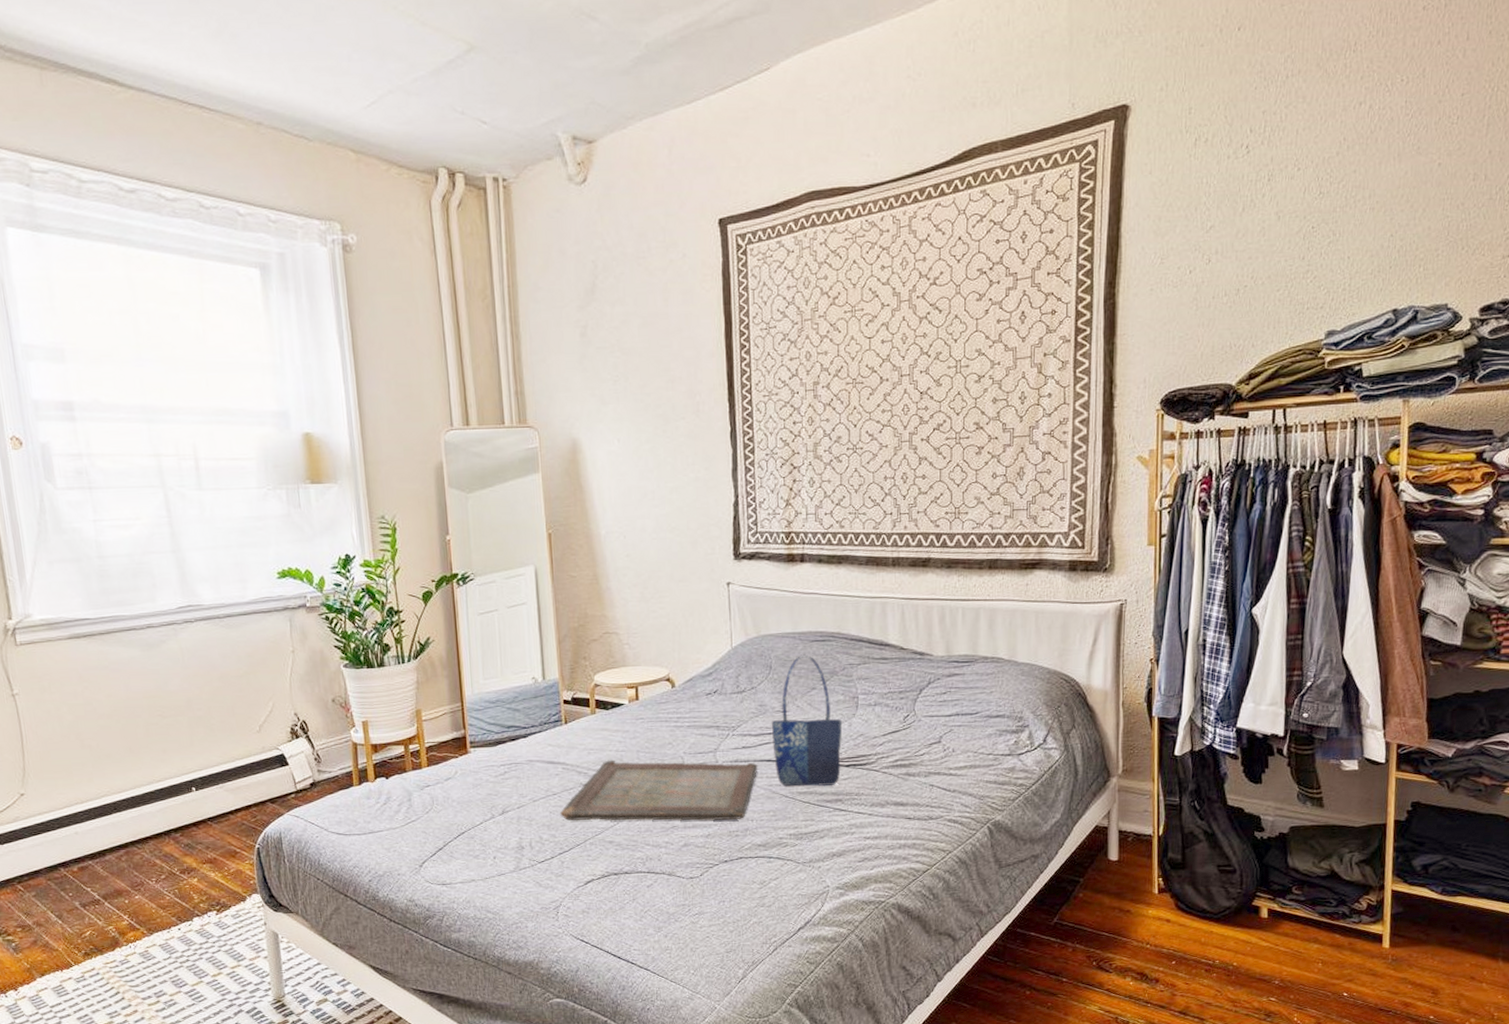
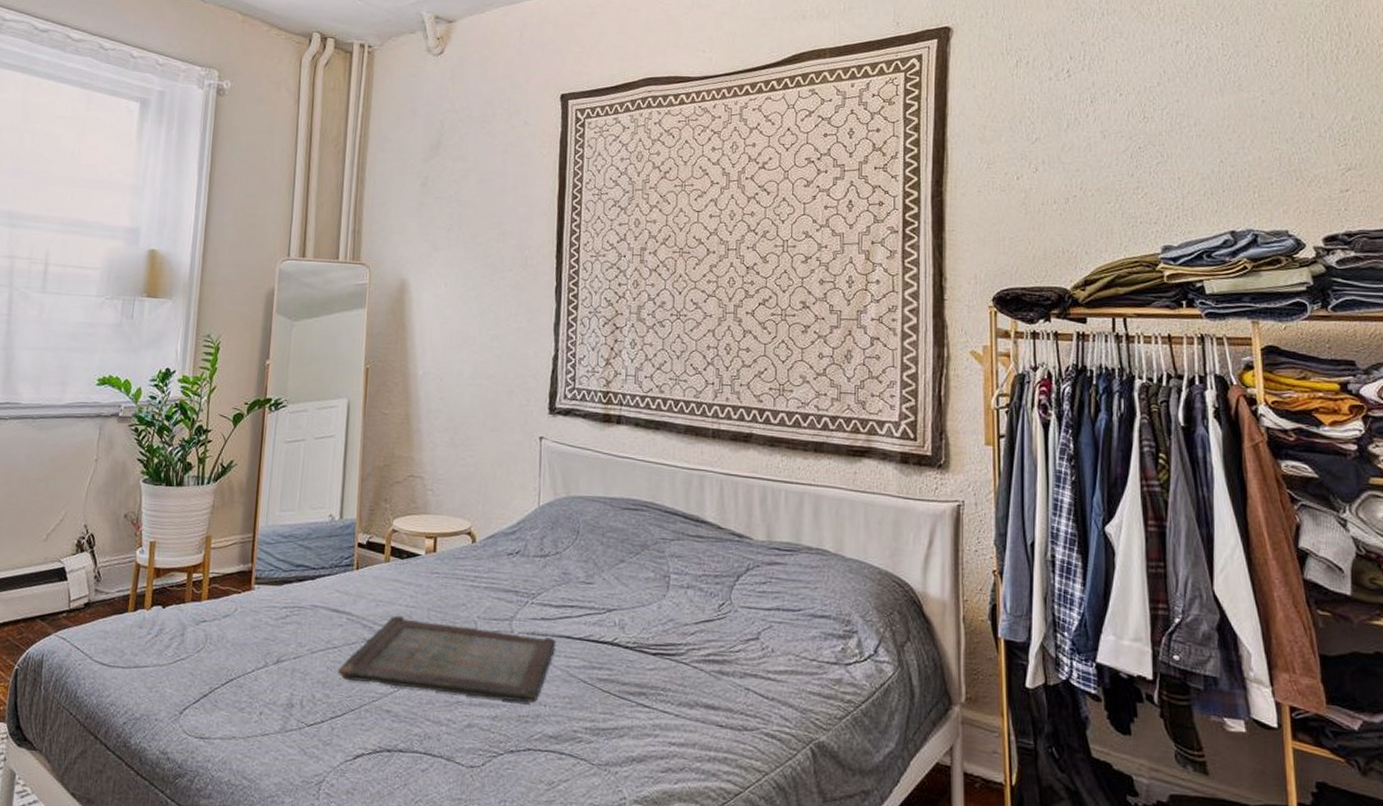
shopping bag: present [771,654,842,787] -> none [574,522,650,676]

